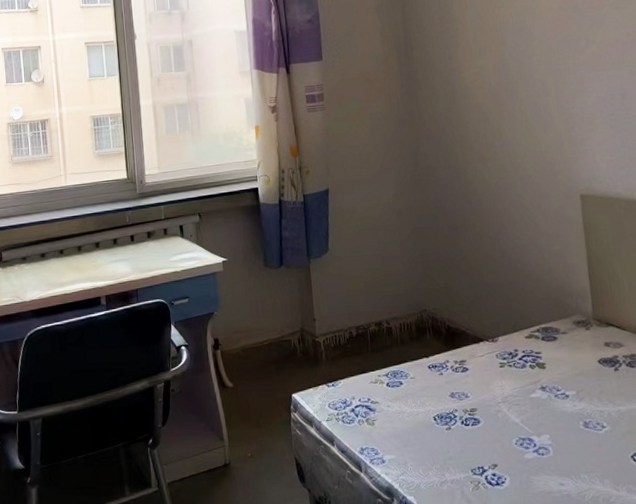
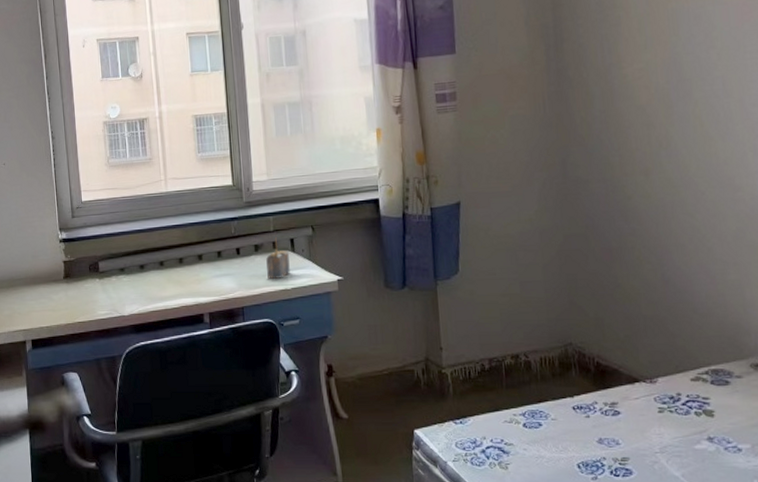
architectural model: none [158,225,180,263] -> present [266,237,290,279]

